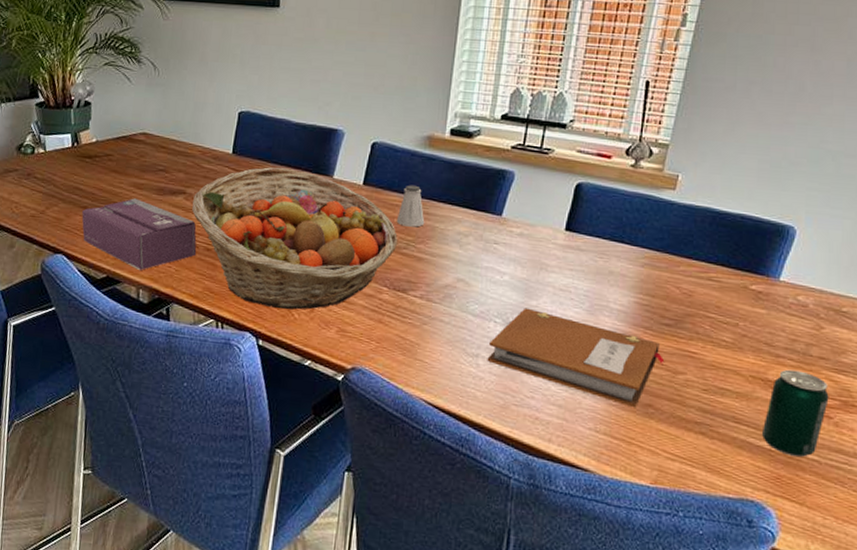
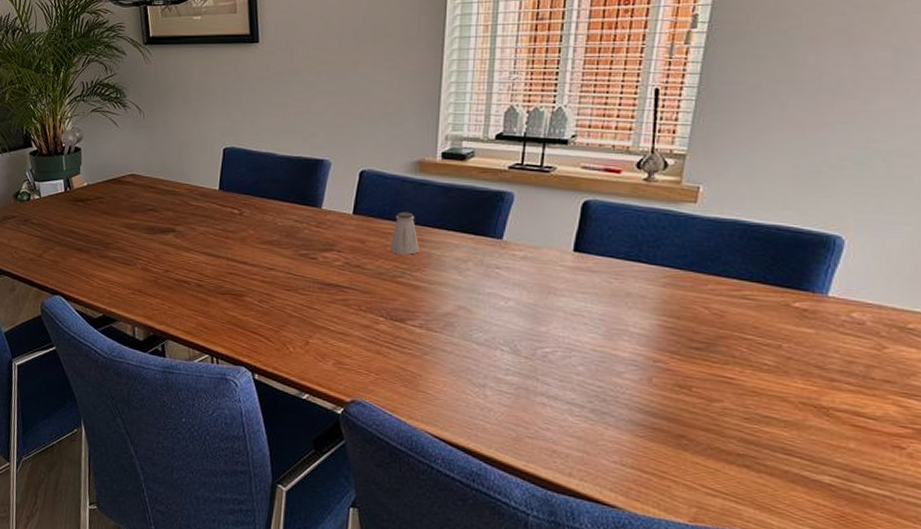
tissue box: present [82,198,197,270] -> none [77,238,189,308]
fruit basket: present [192,167,398,310] -> none [181,201,392,343]
notebook: present [487,307,665,408] -> none [495,334,697,439]
beverage can: present [762,369,829,457] -> none [819,394,899,493]

